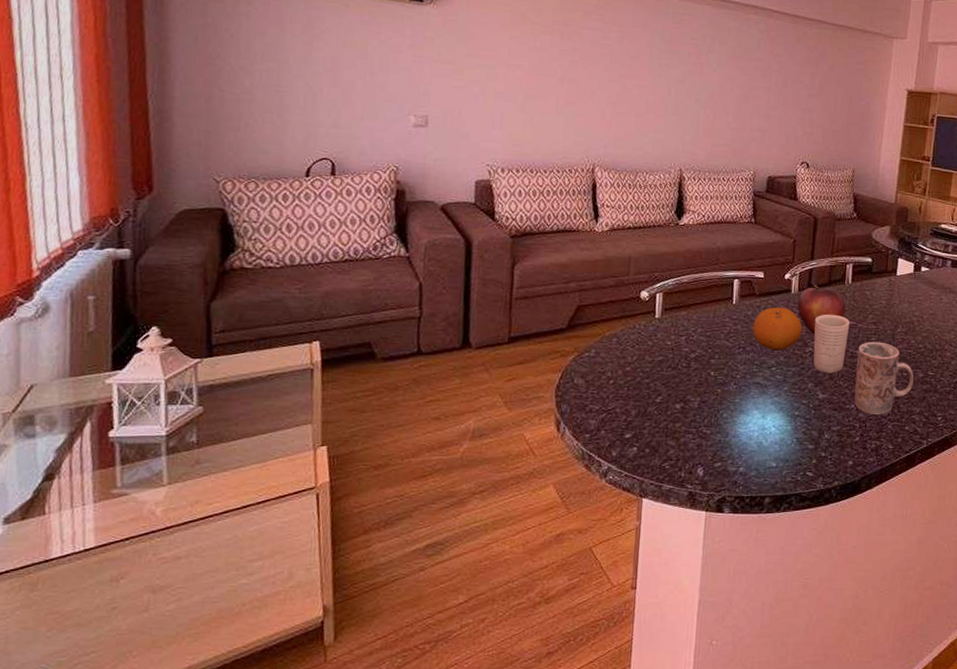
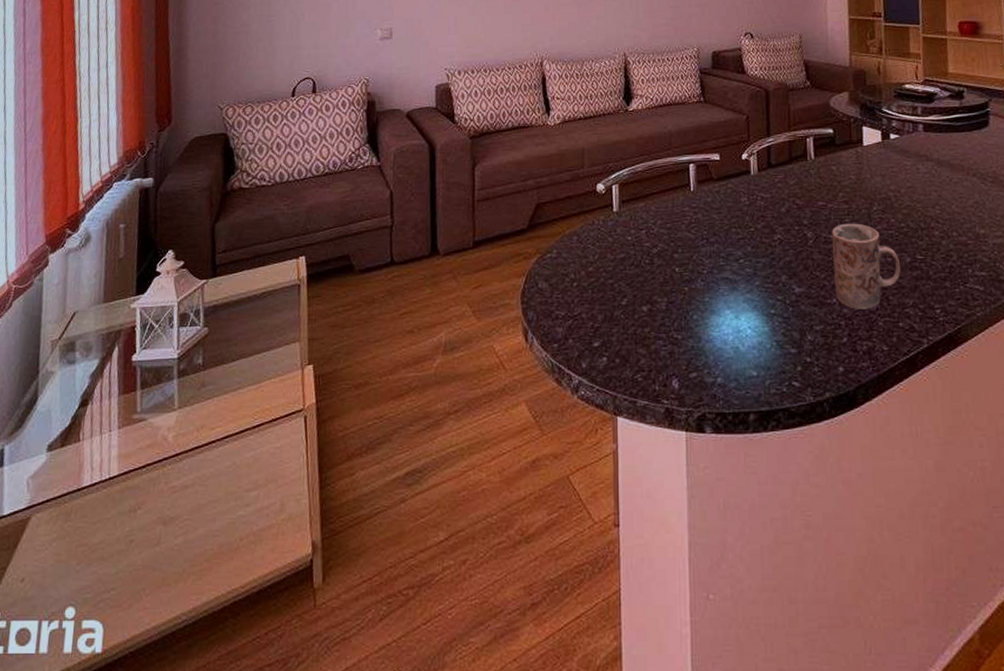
fruit: present [752,307,802,351] -> none [714,191,768,240]
fruit: present [797,285,846,334] -> none [758,163,812,218]
cup: present [813,314,850,374] -> none [779,195,819,264]

